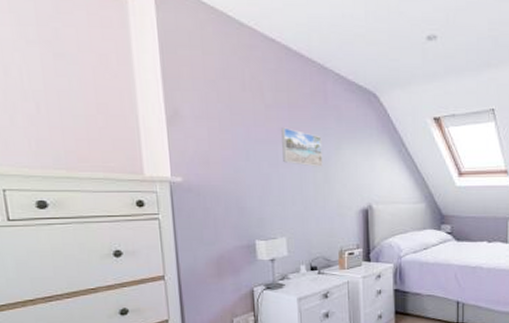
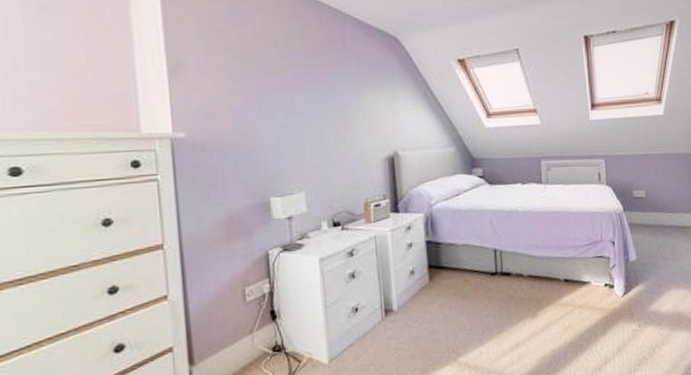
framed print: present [281,127,323,167] -> none [297,75,343,115]

